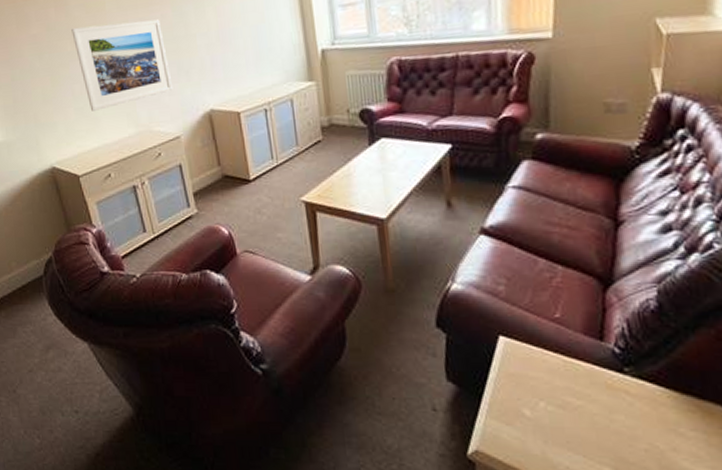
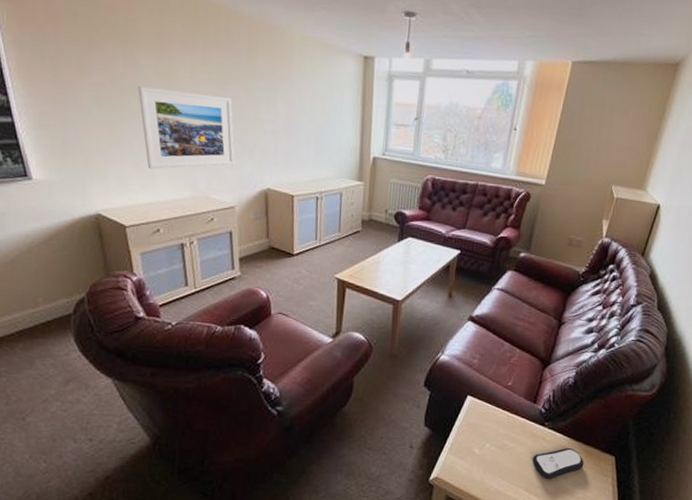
remote control: none [615,405,703,454] -> present [532,448,584,480]

